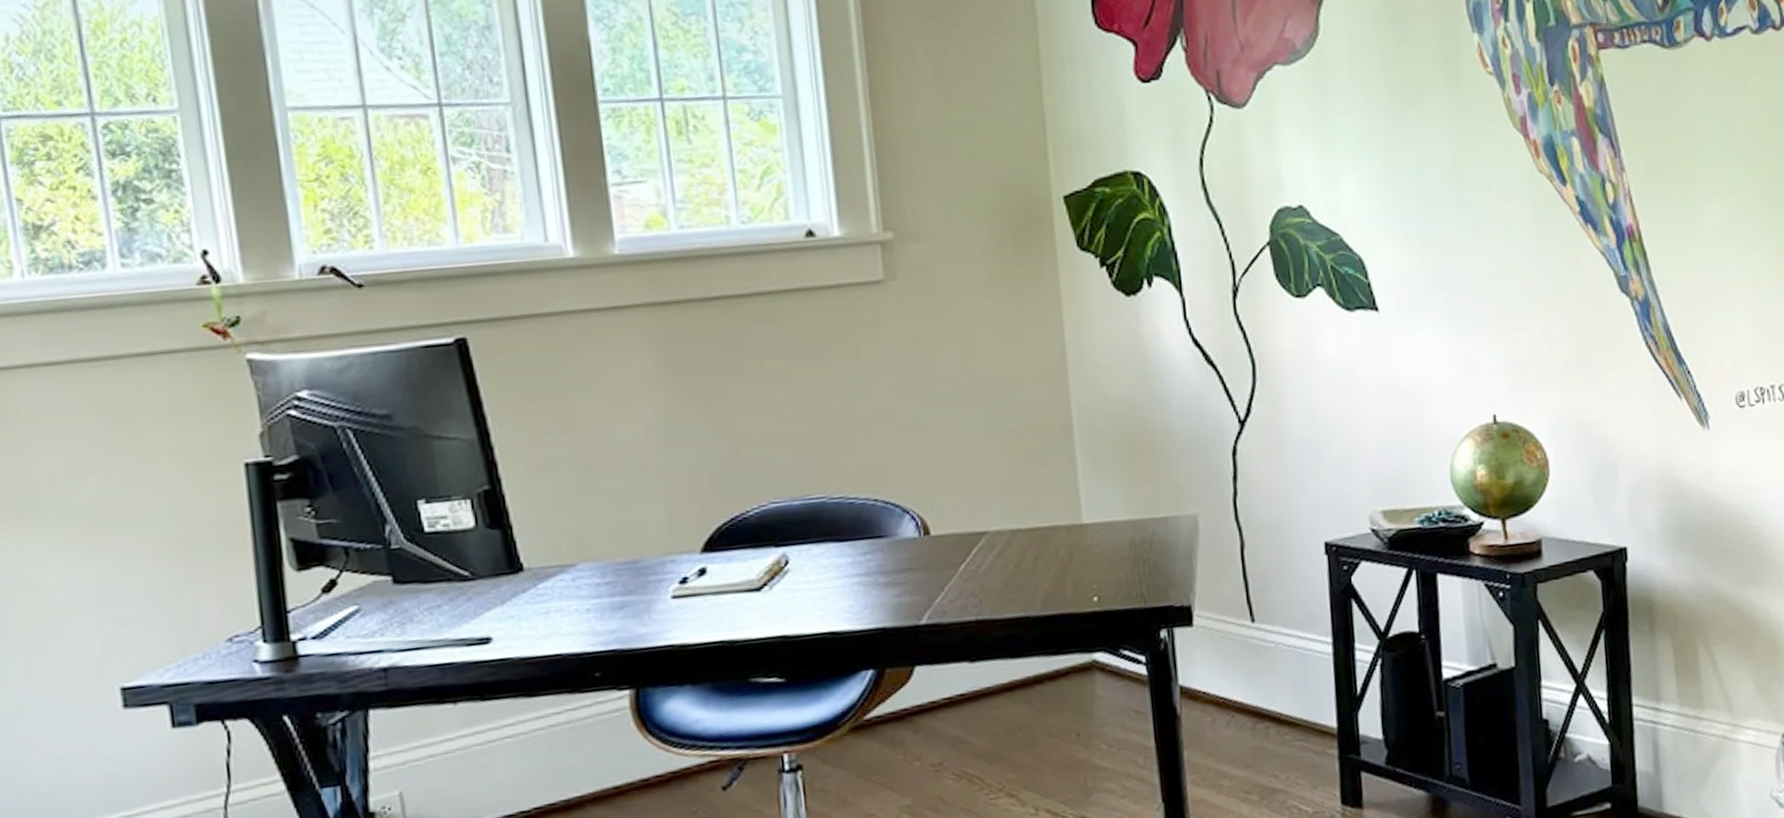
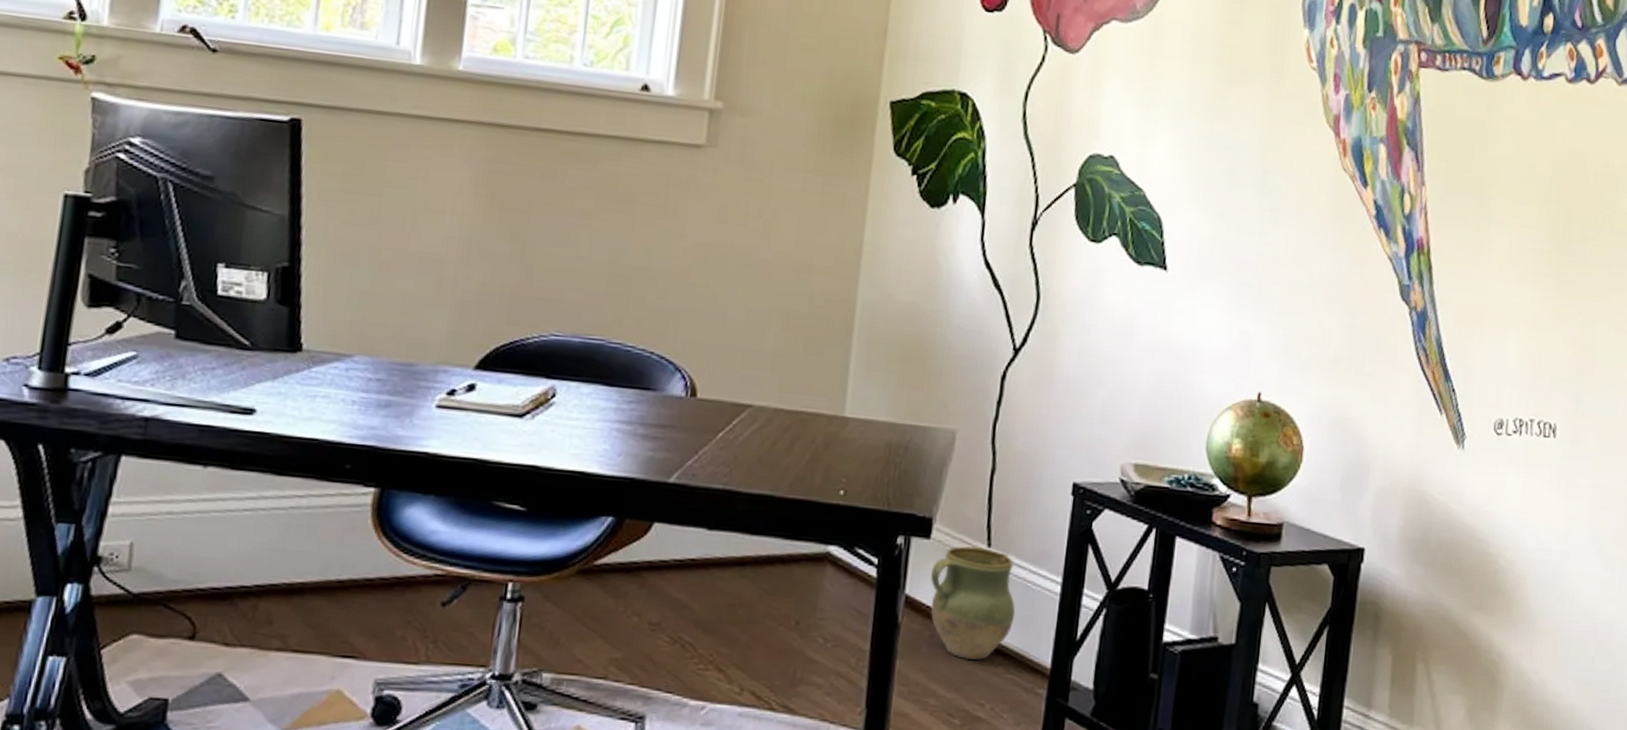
ceramic jug: none [1200,624,1292,736] -> present [930,546,1016,660]

